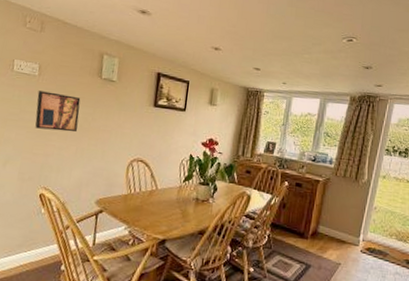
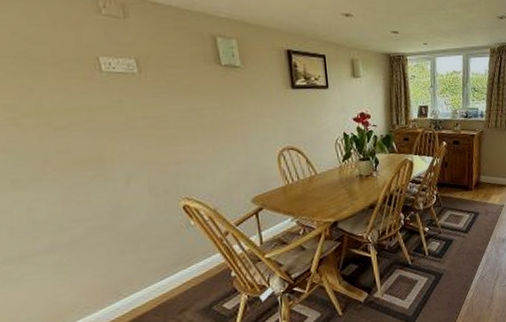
wall art: present [35,91,81,132] -> none [144,90,209,135]

